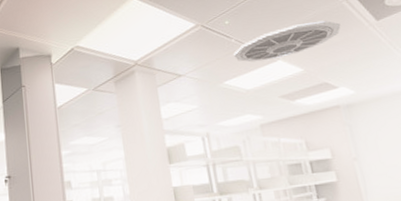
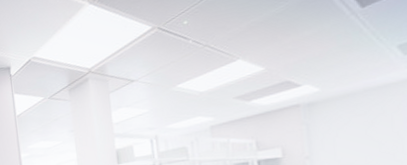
ceiling vent: present [233,20,341,62] -> none [189,12,316,64]

